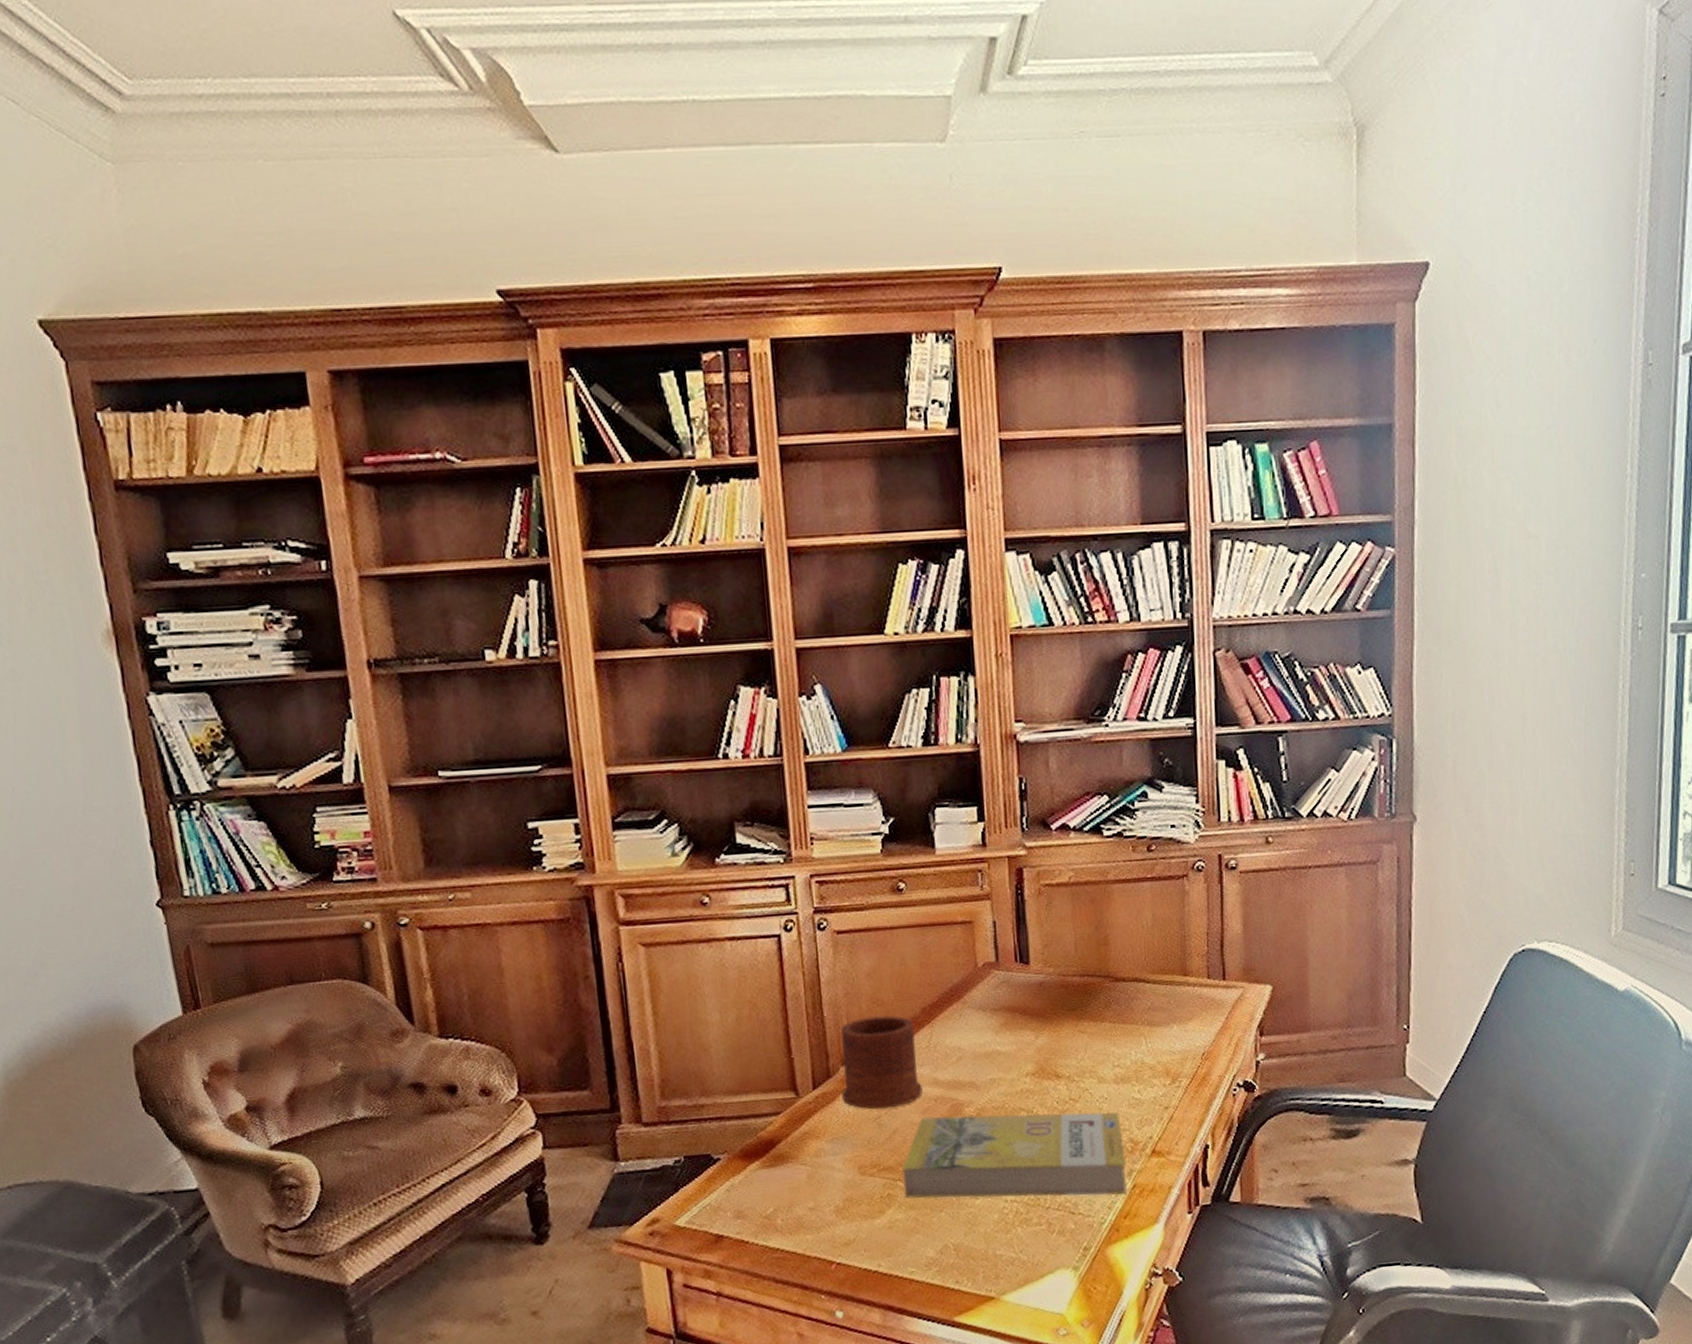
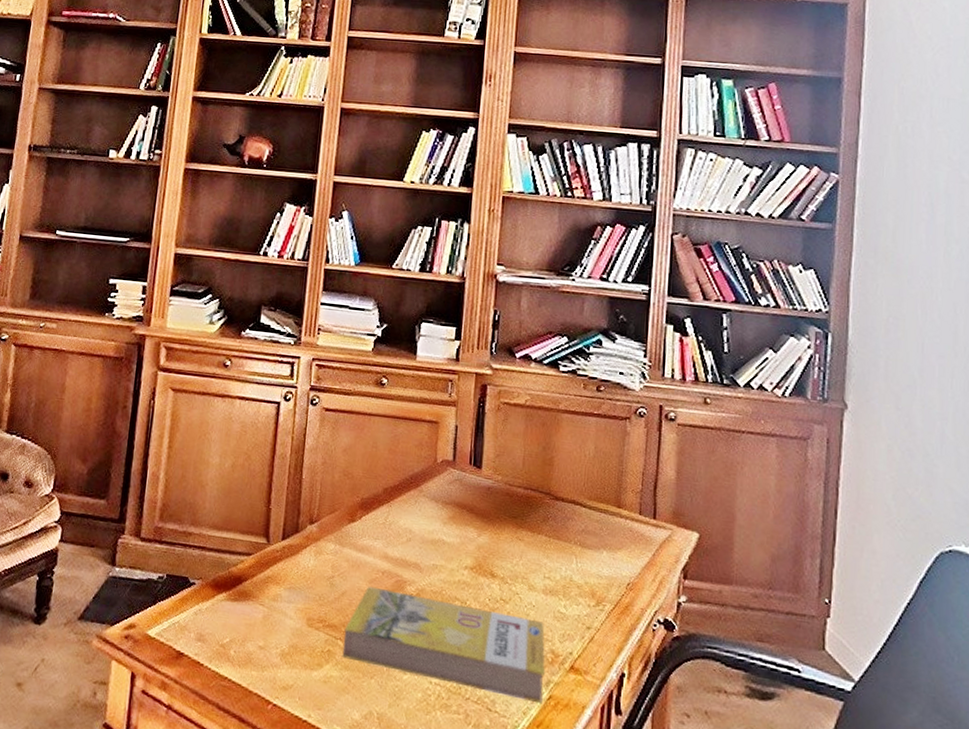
mug: present [841,1015,923,1110] -> none [305,486,375,572]

